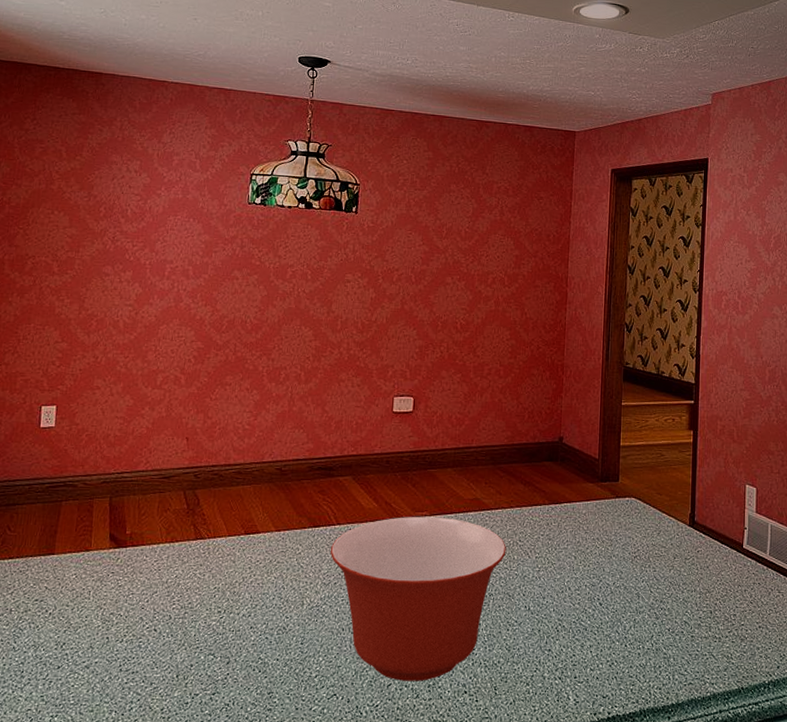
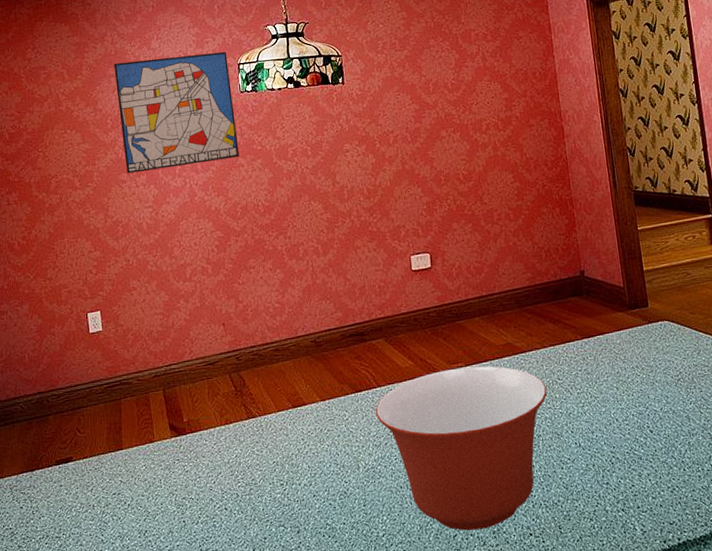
wall art: none [112,150,242,270] -> present [113,51,240,174]

